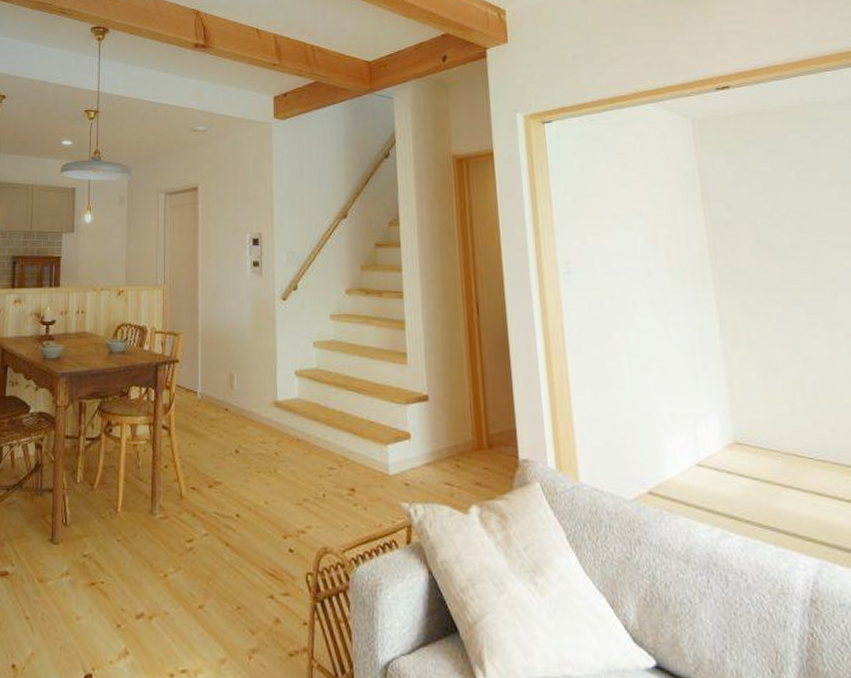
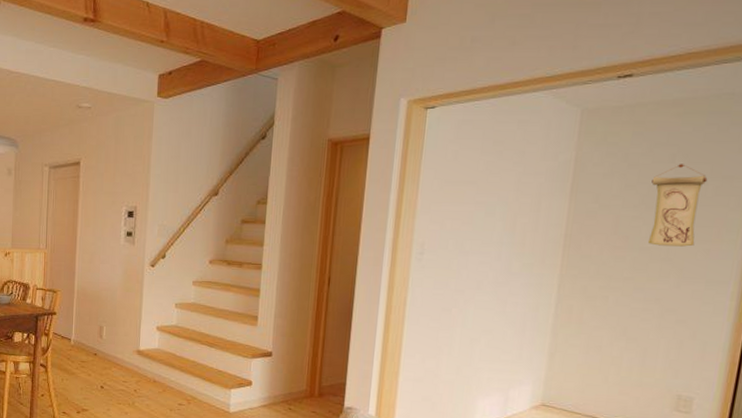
wall scroll: none [777,170,838,254] -> present [647,164,708,247]

